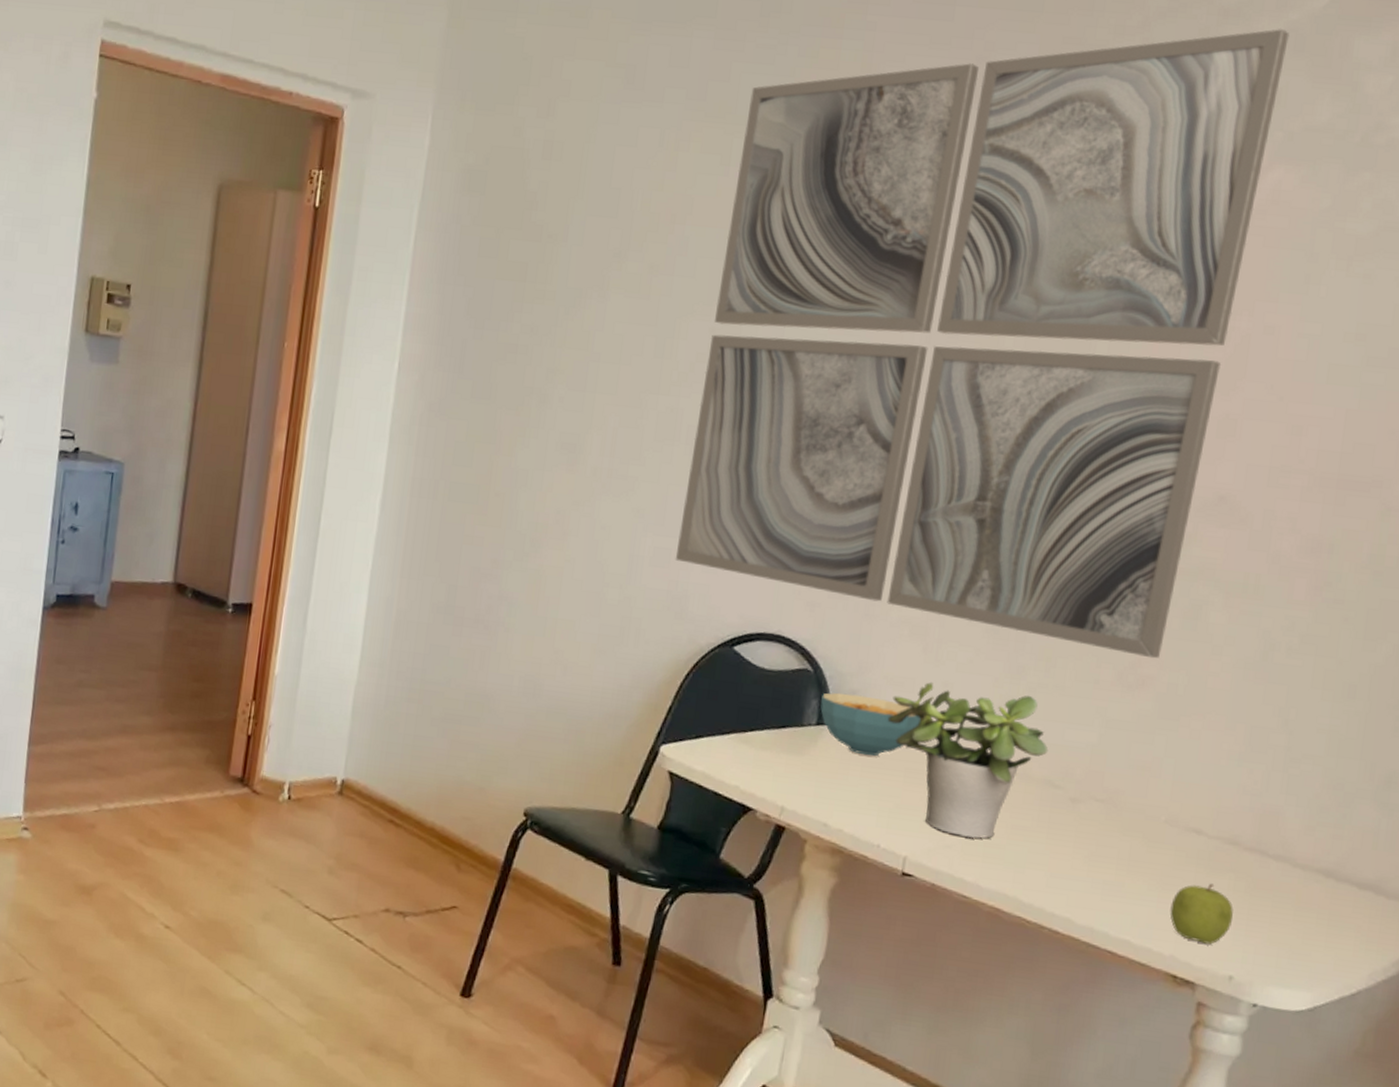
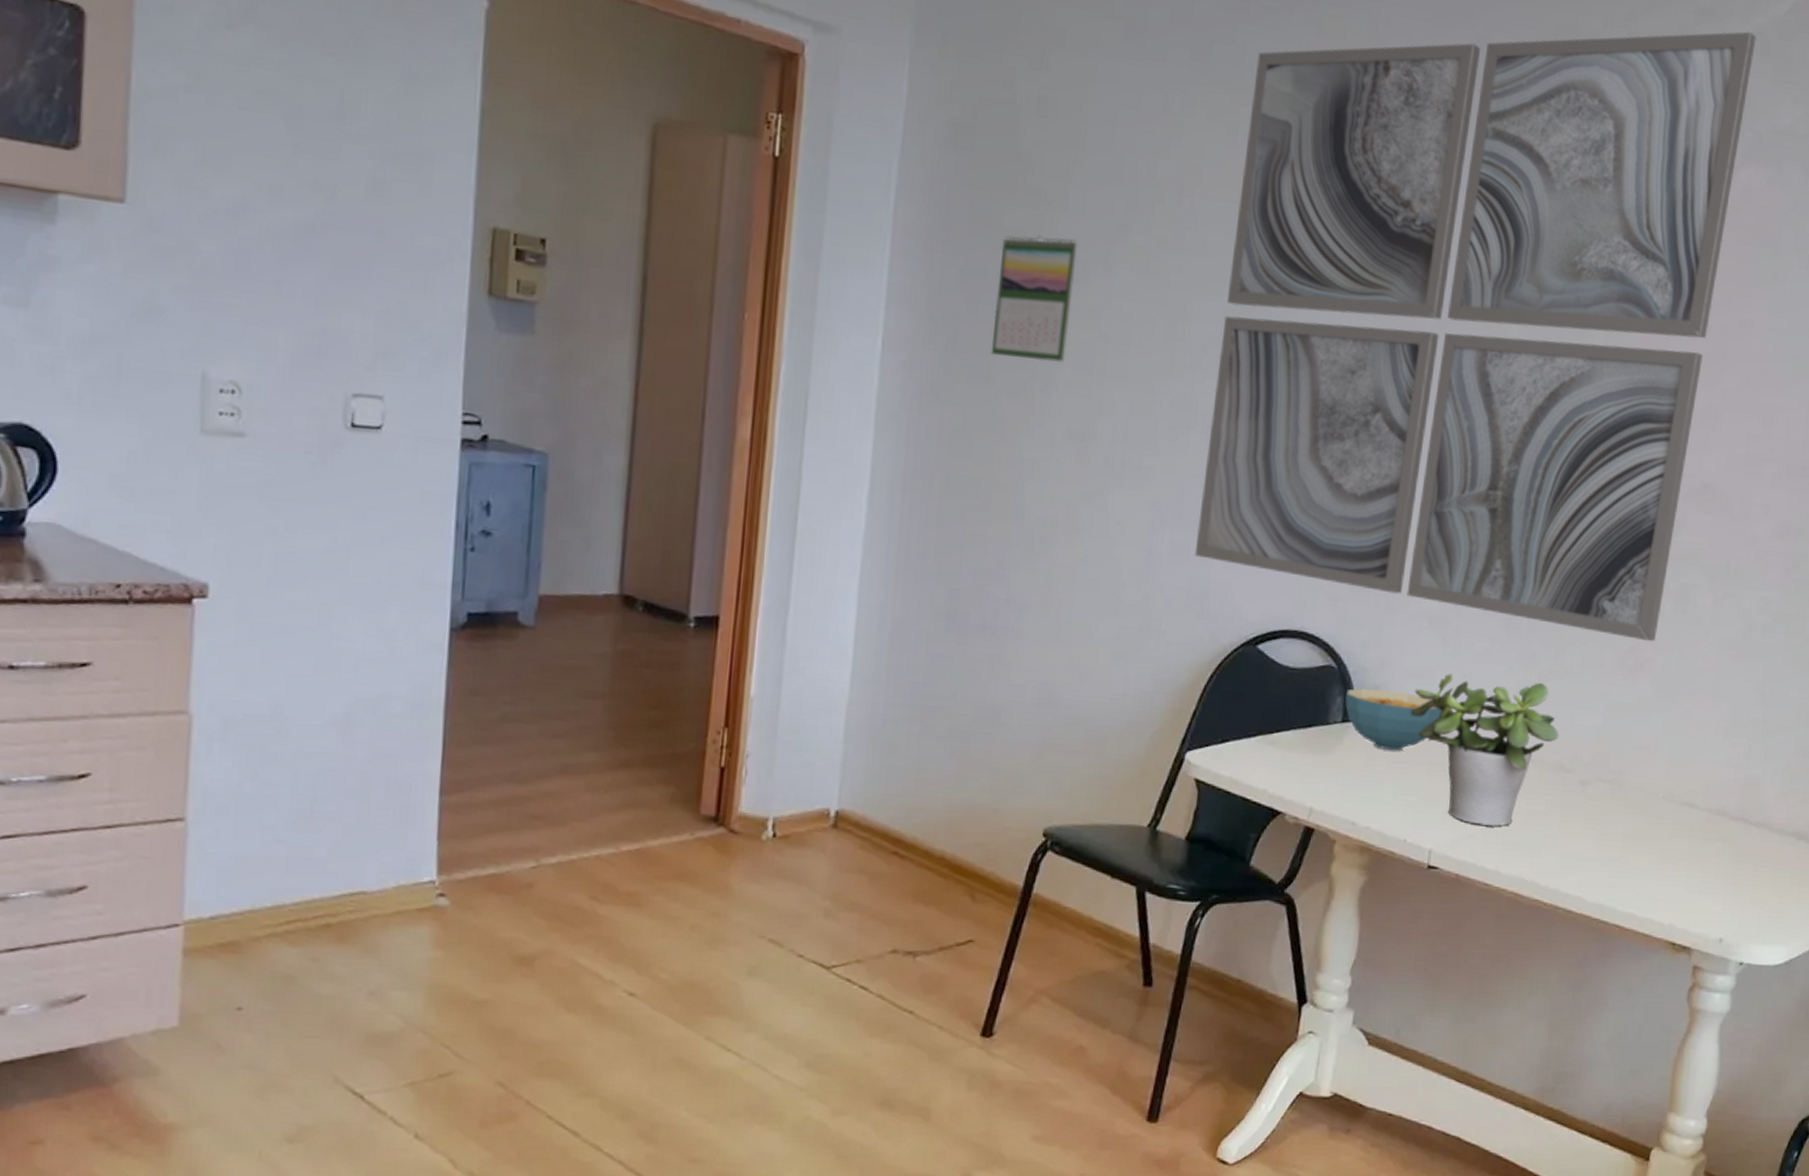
calendar: none [493,266,576,381] -> present [991,235,1078,362]
fruit: present [1170,883,1233,945] -> none [1668,853,1722,911]

